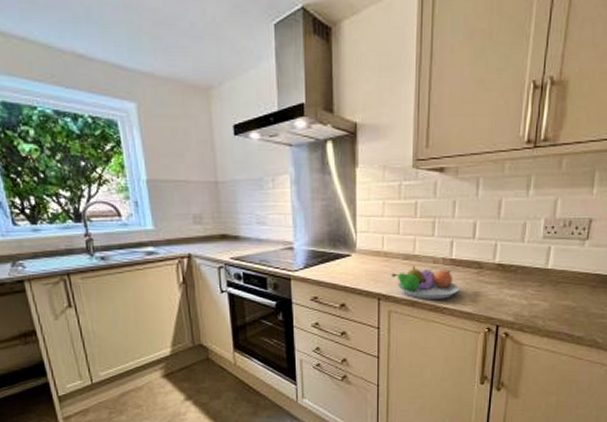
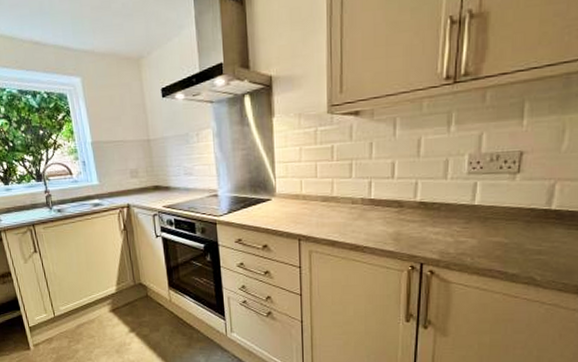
fruit bowl: present [391,264,460,299] -> none [310,206,381,239]

